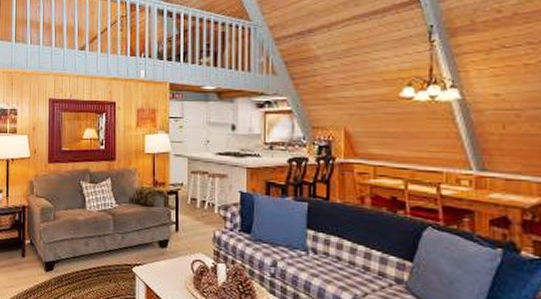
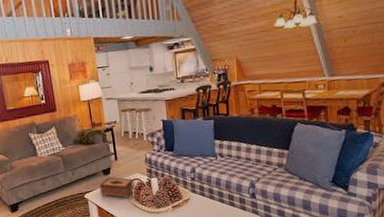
tissue box: none [152,251,197,283] -> present [99,177,136,199]

